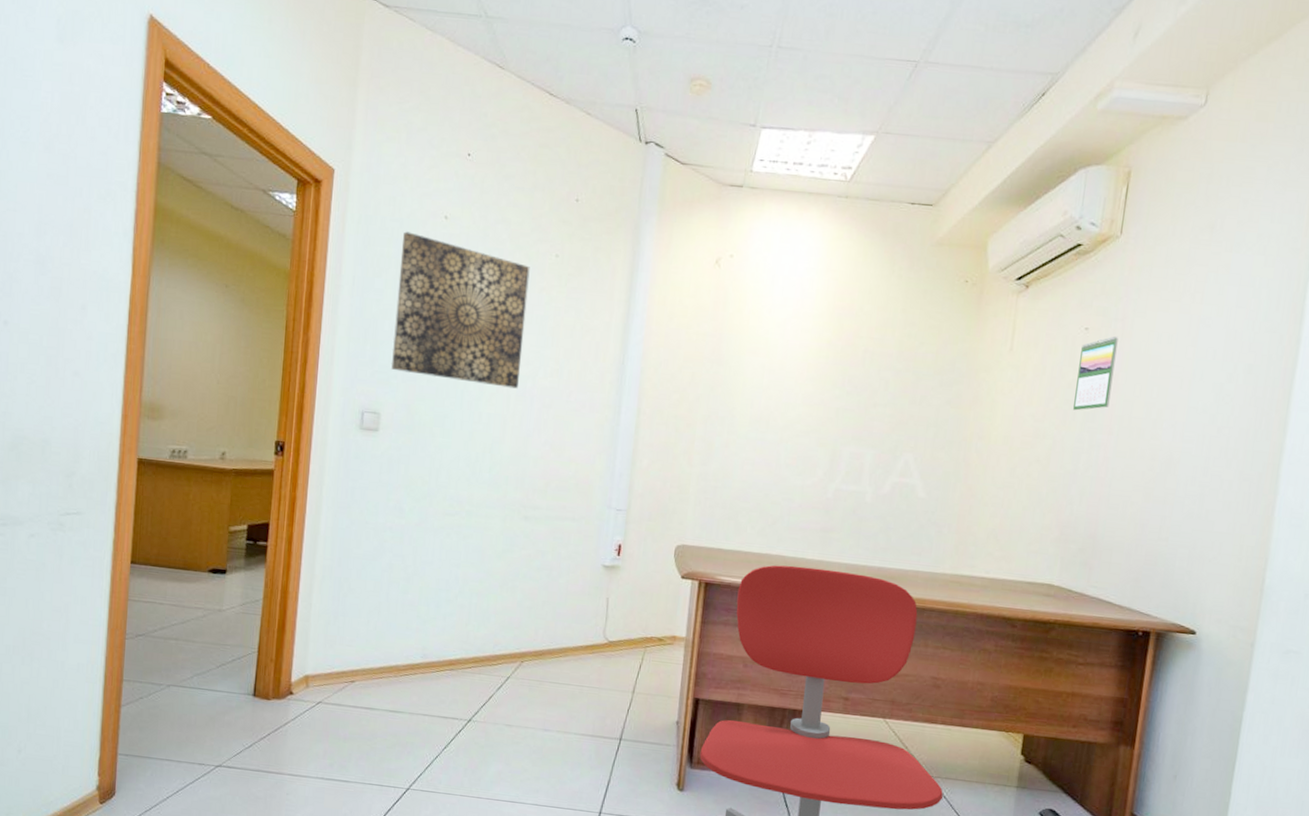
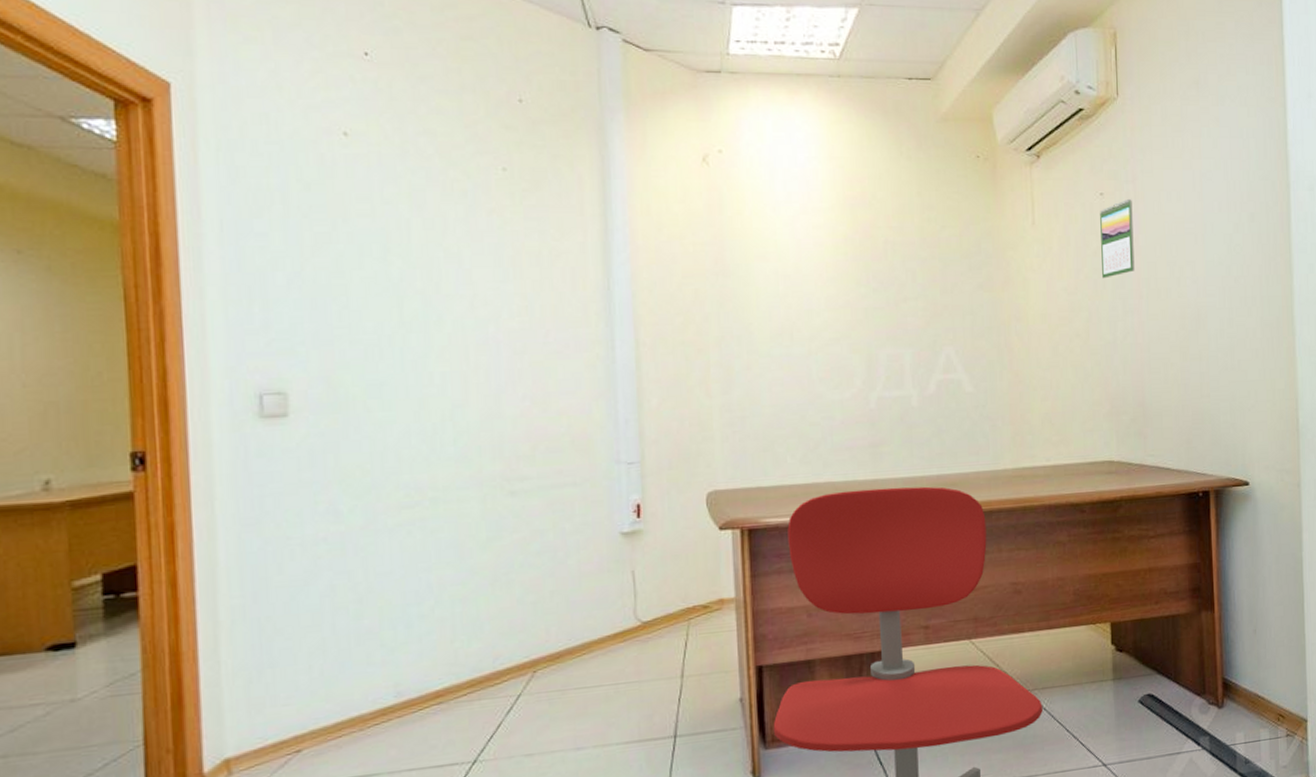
wall art: present [391,231,530,389] -> none [286,156,477,337]

